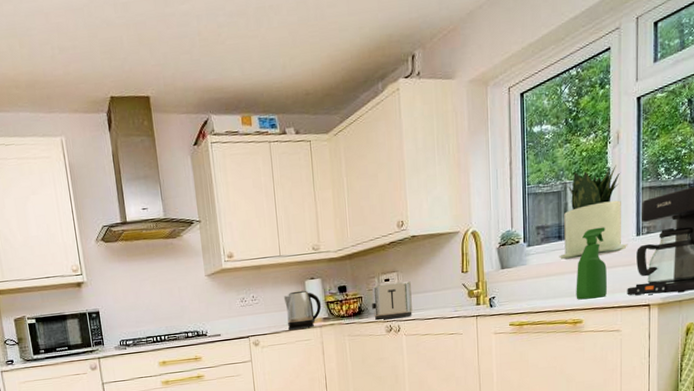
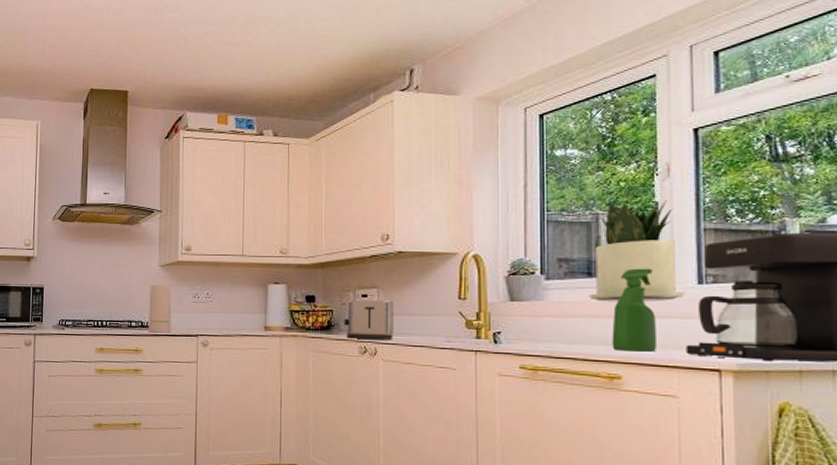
canister: none [200,293,226,342] -> present [148,285,172,335]
kettle: present [283,290,322,331] -> none [241,294,284,337]

